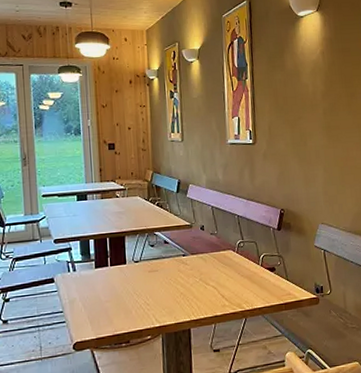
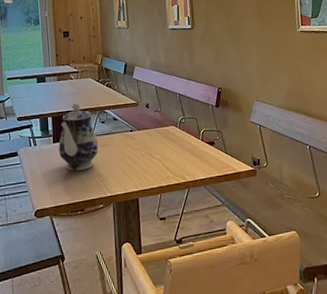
teapot: none [101,223,147,299] -> present [59,102,99,171]

